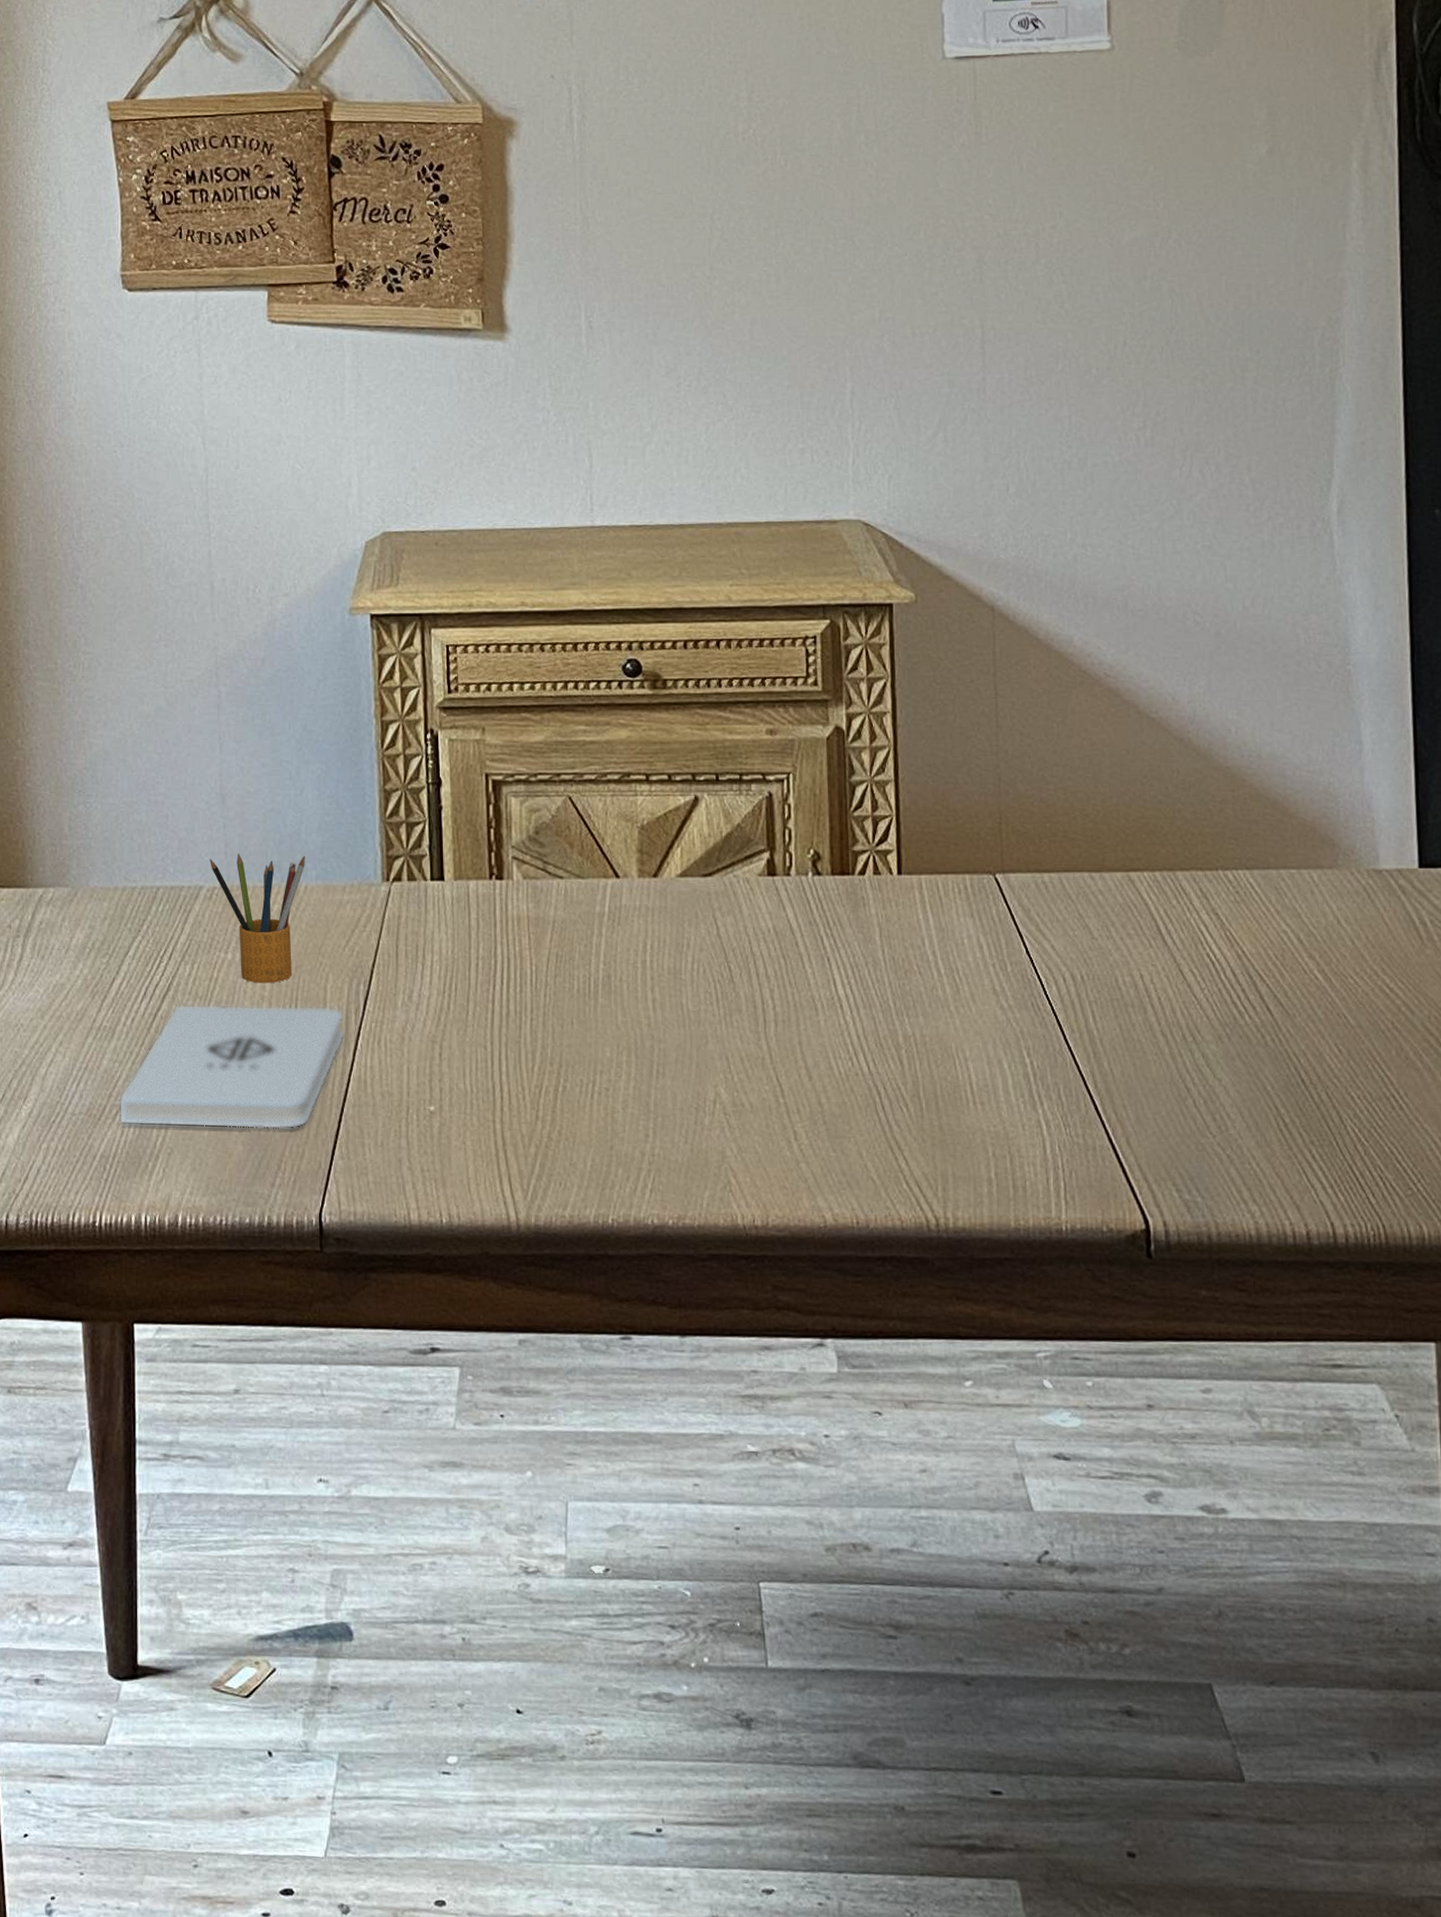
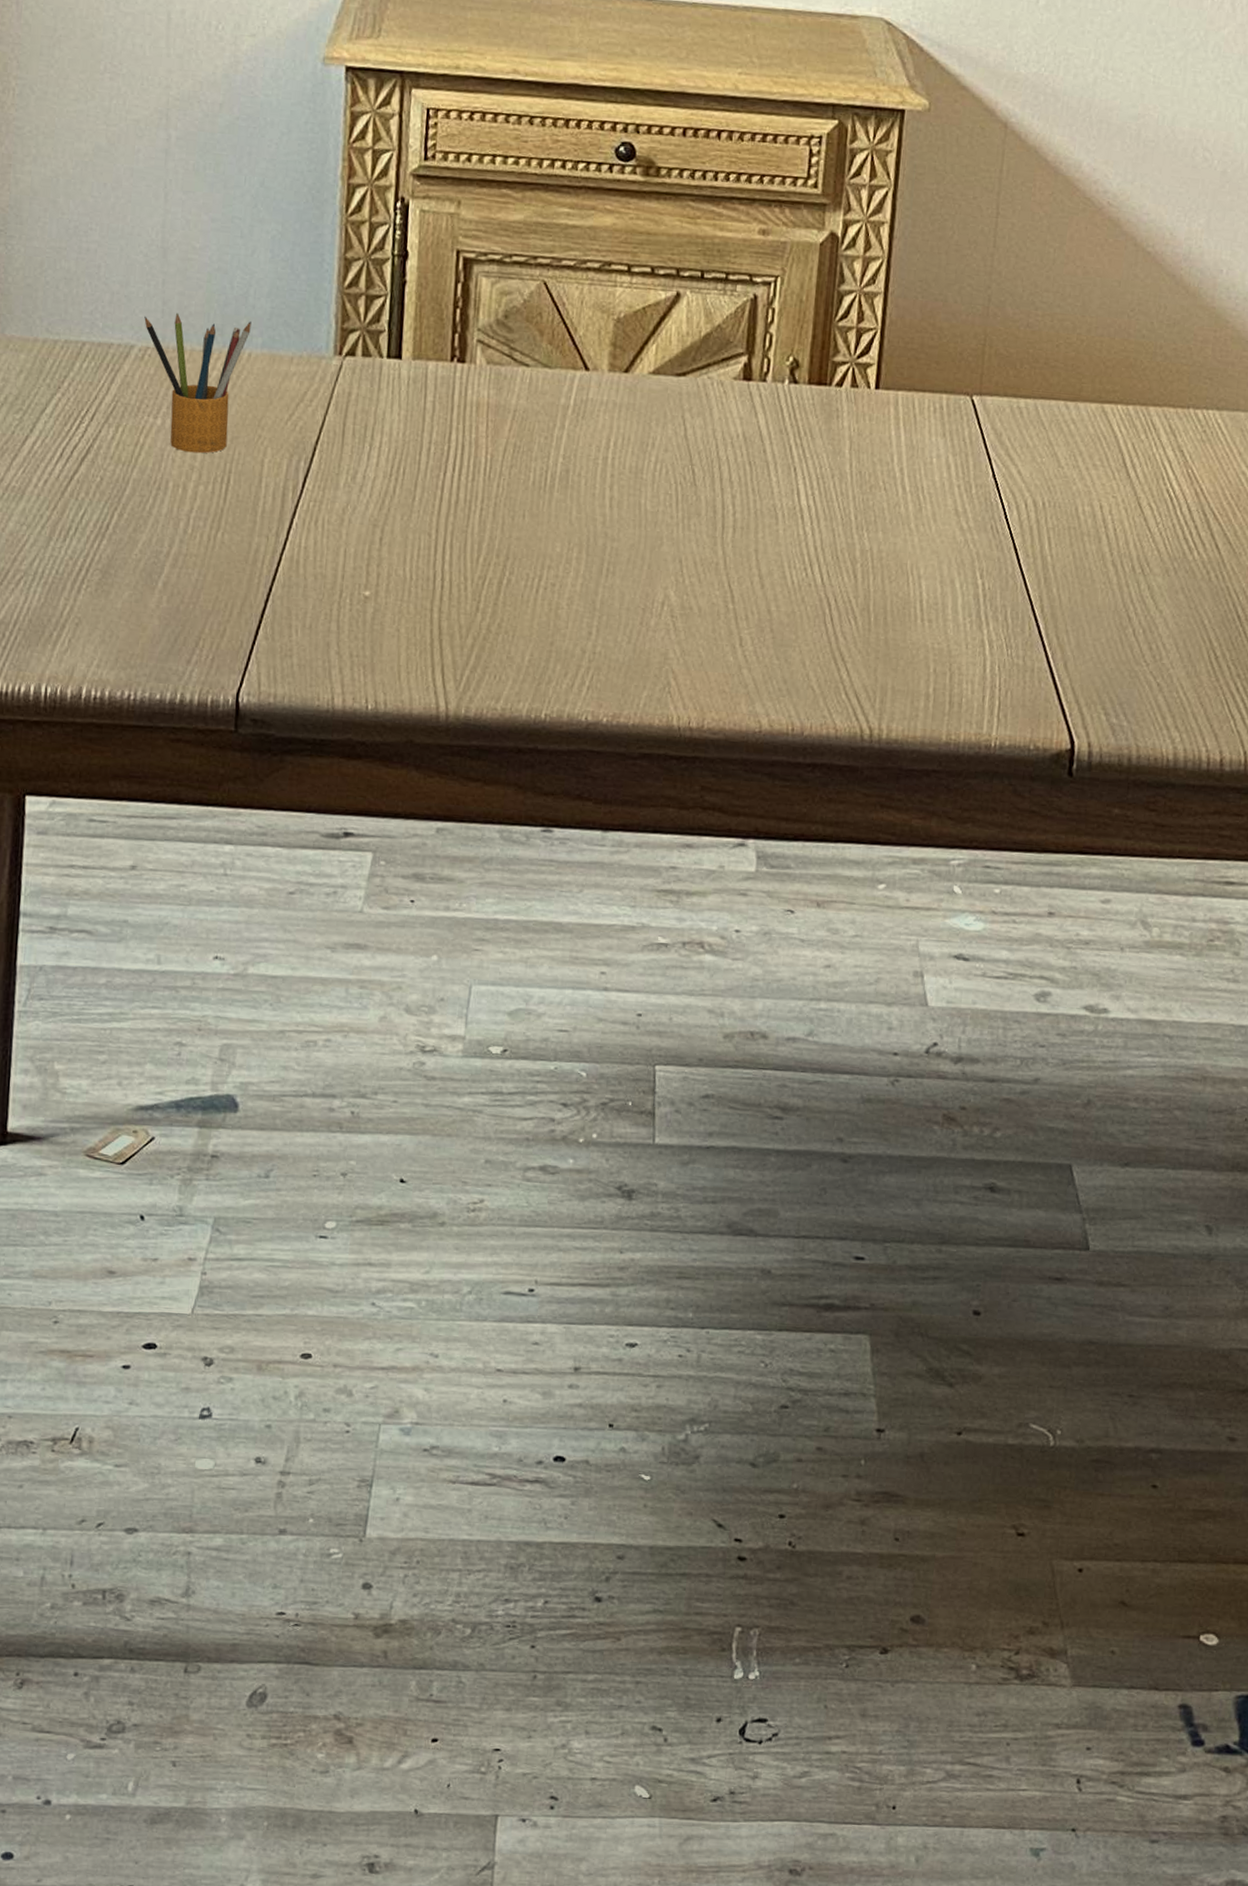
notepad: present [119,1004,346,1129] -> none [23,468,281,606]

